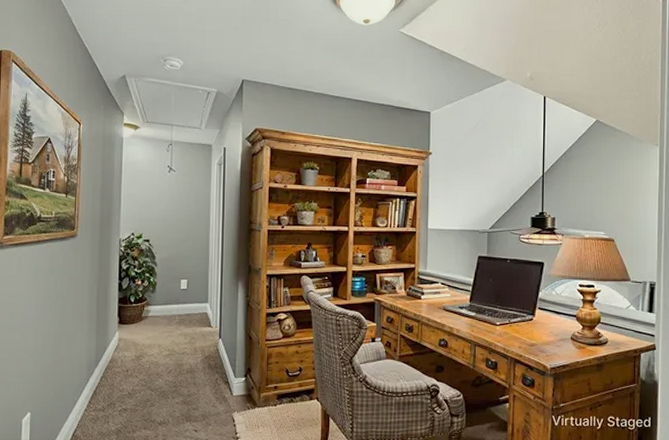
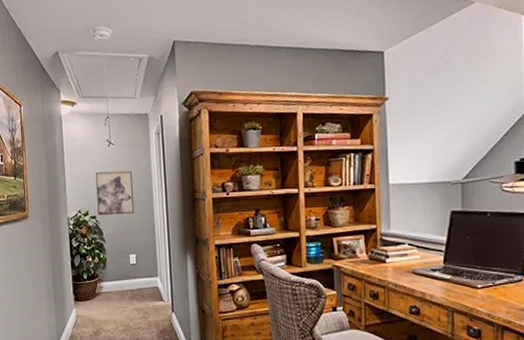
wall art: none [152,197,191,240] -> present [95,170,134,216]

